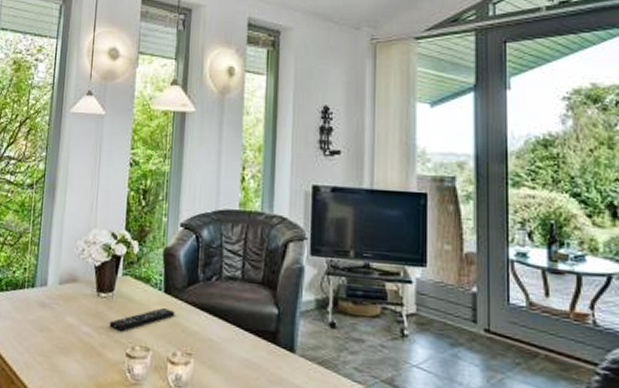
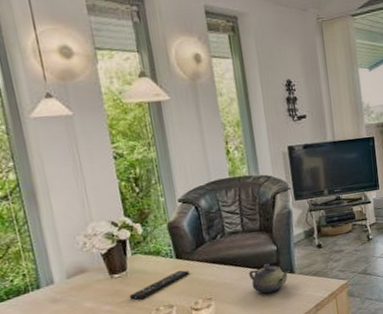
teapot: none [239,330,290,372] -> present [249,264,290,294]

